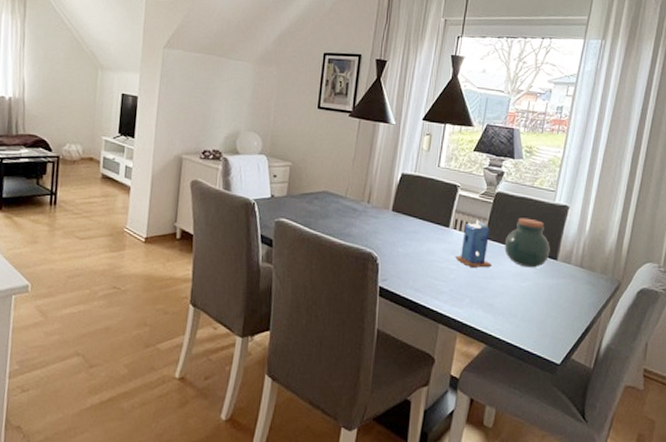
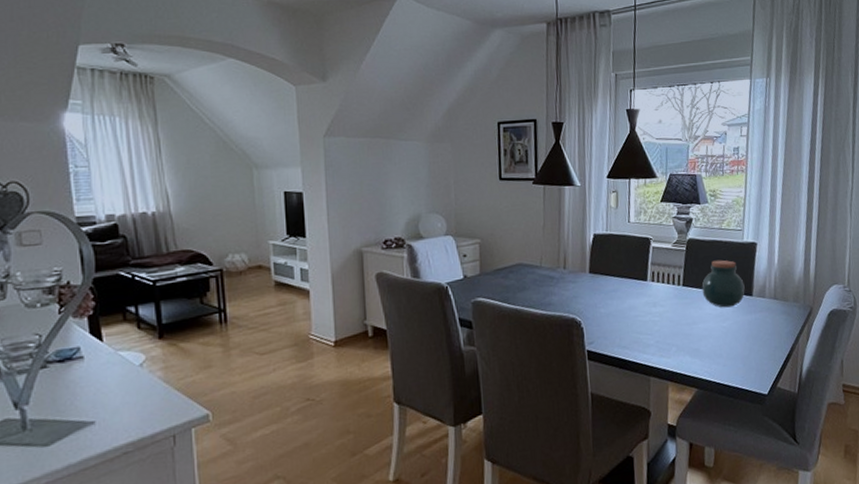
candle: present [455,219,492,268] -> none [657,268,693,316]

